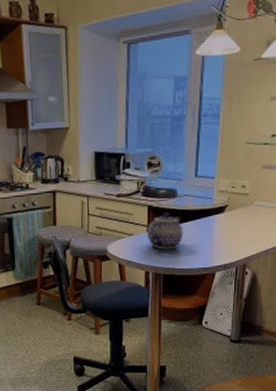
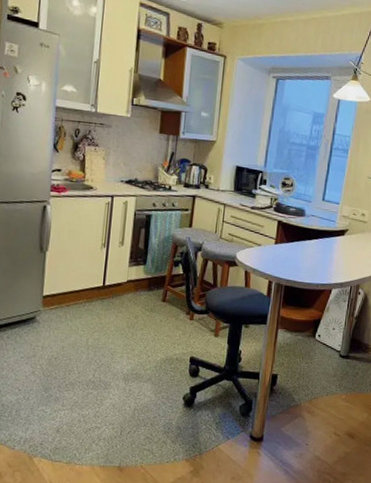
teapot: present [146,212,183,250] -> none [274,228,307,263]

